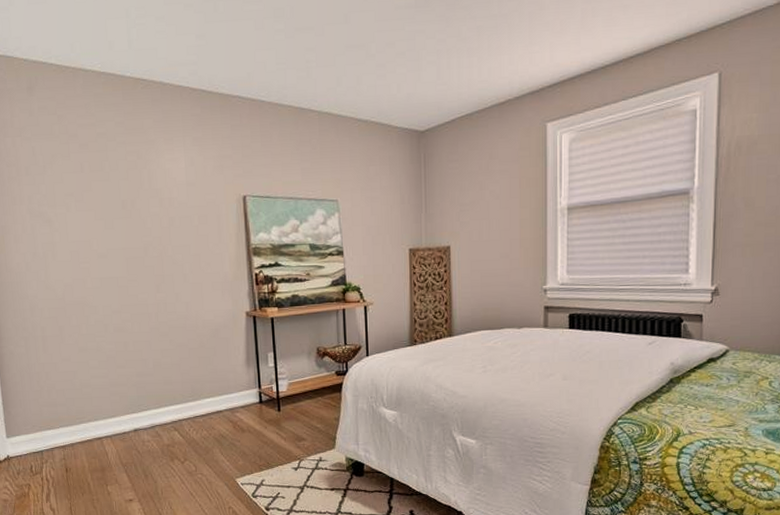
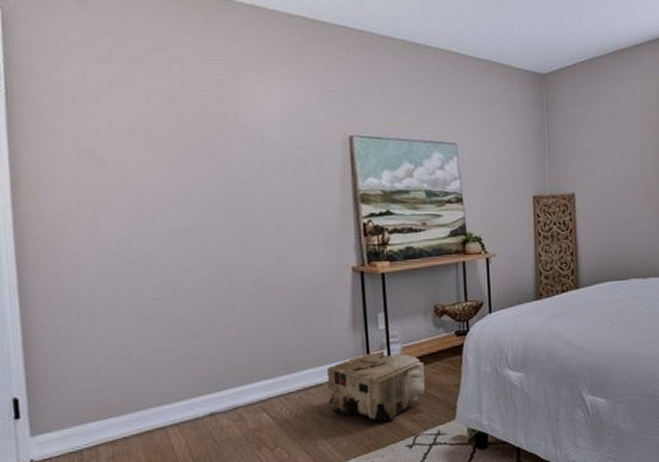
pouf: none [226,386,309,447] -> present [327,353,426,422]

